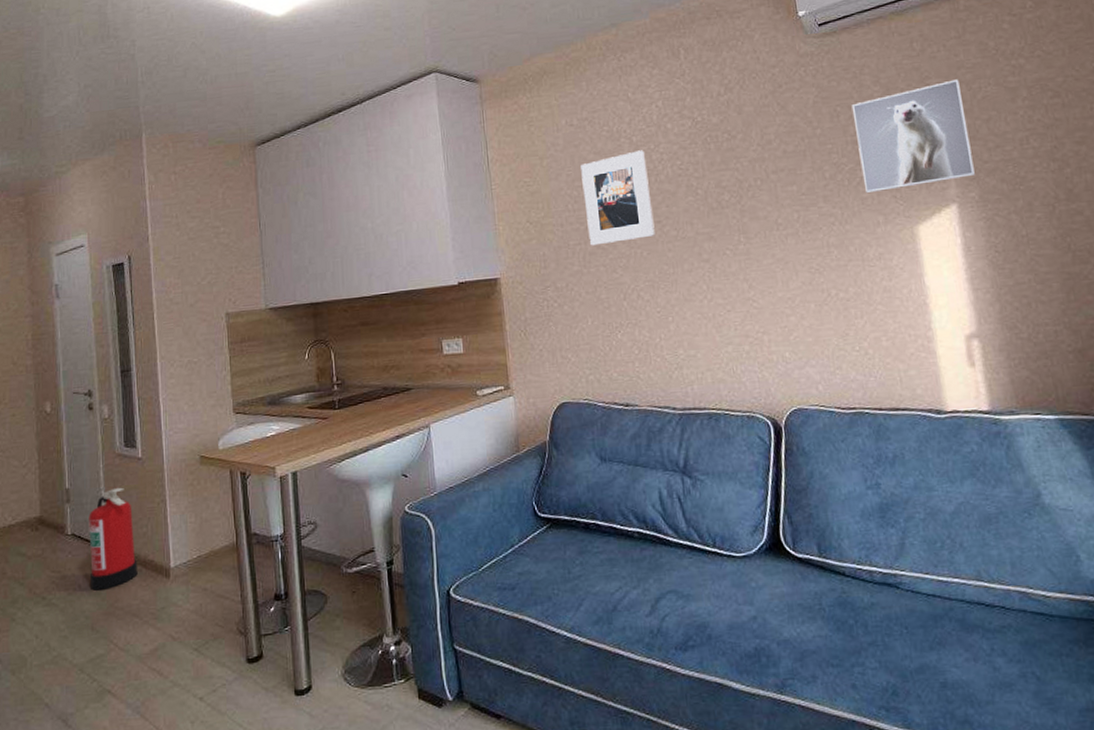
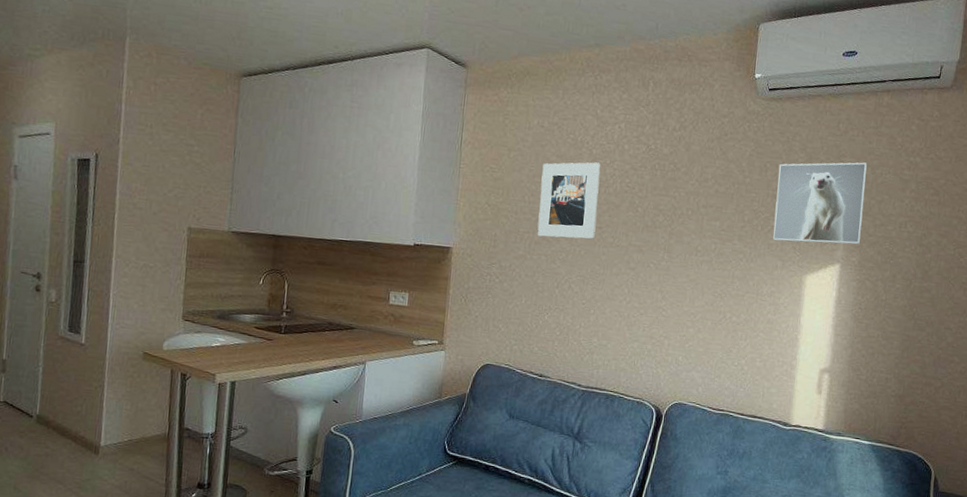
fire extinguisher: present [89,487,138,591] -> none [17,367,69,456]

